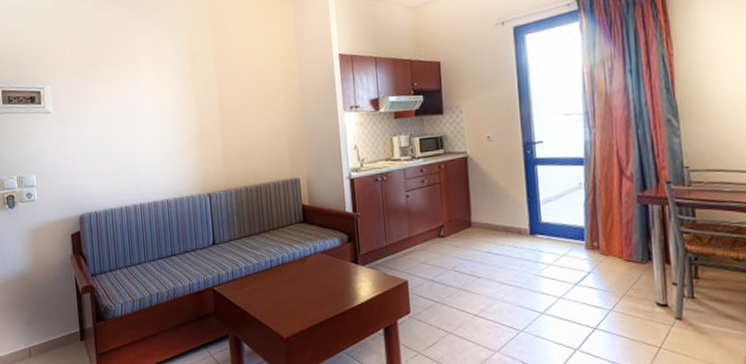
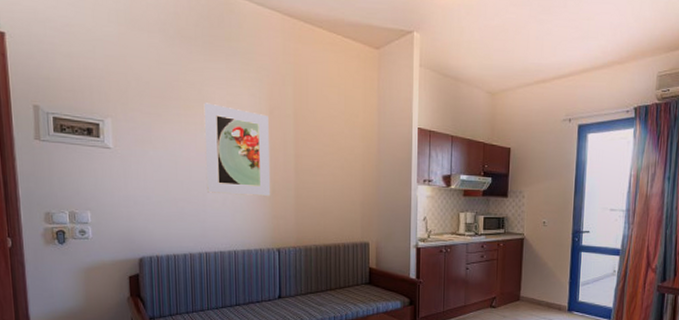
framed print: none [130,58,198,145] -> present [203,103,271,196]

